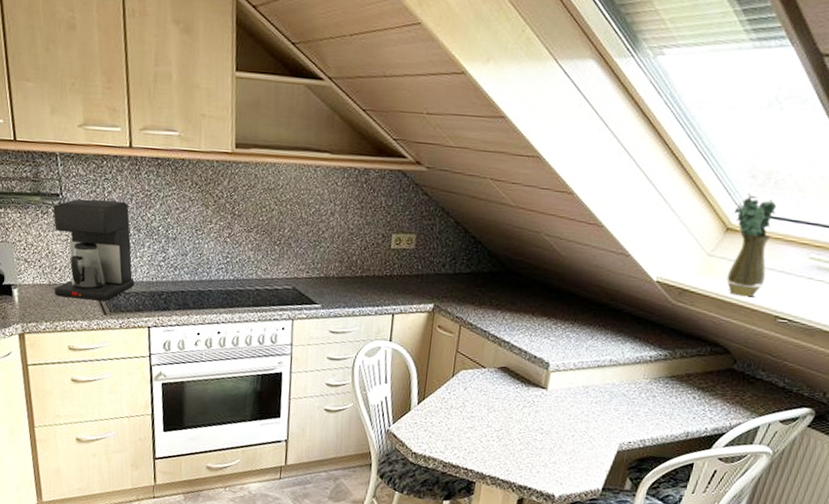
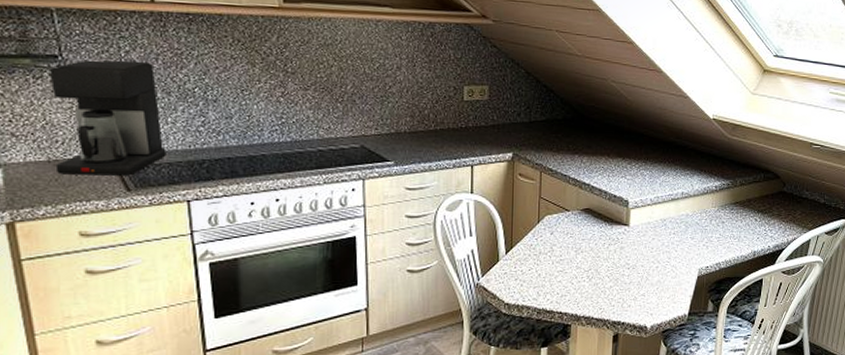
vase: present [726,193,777,298] -> none [767,40,800,128]

